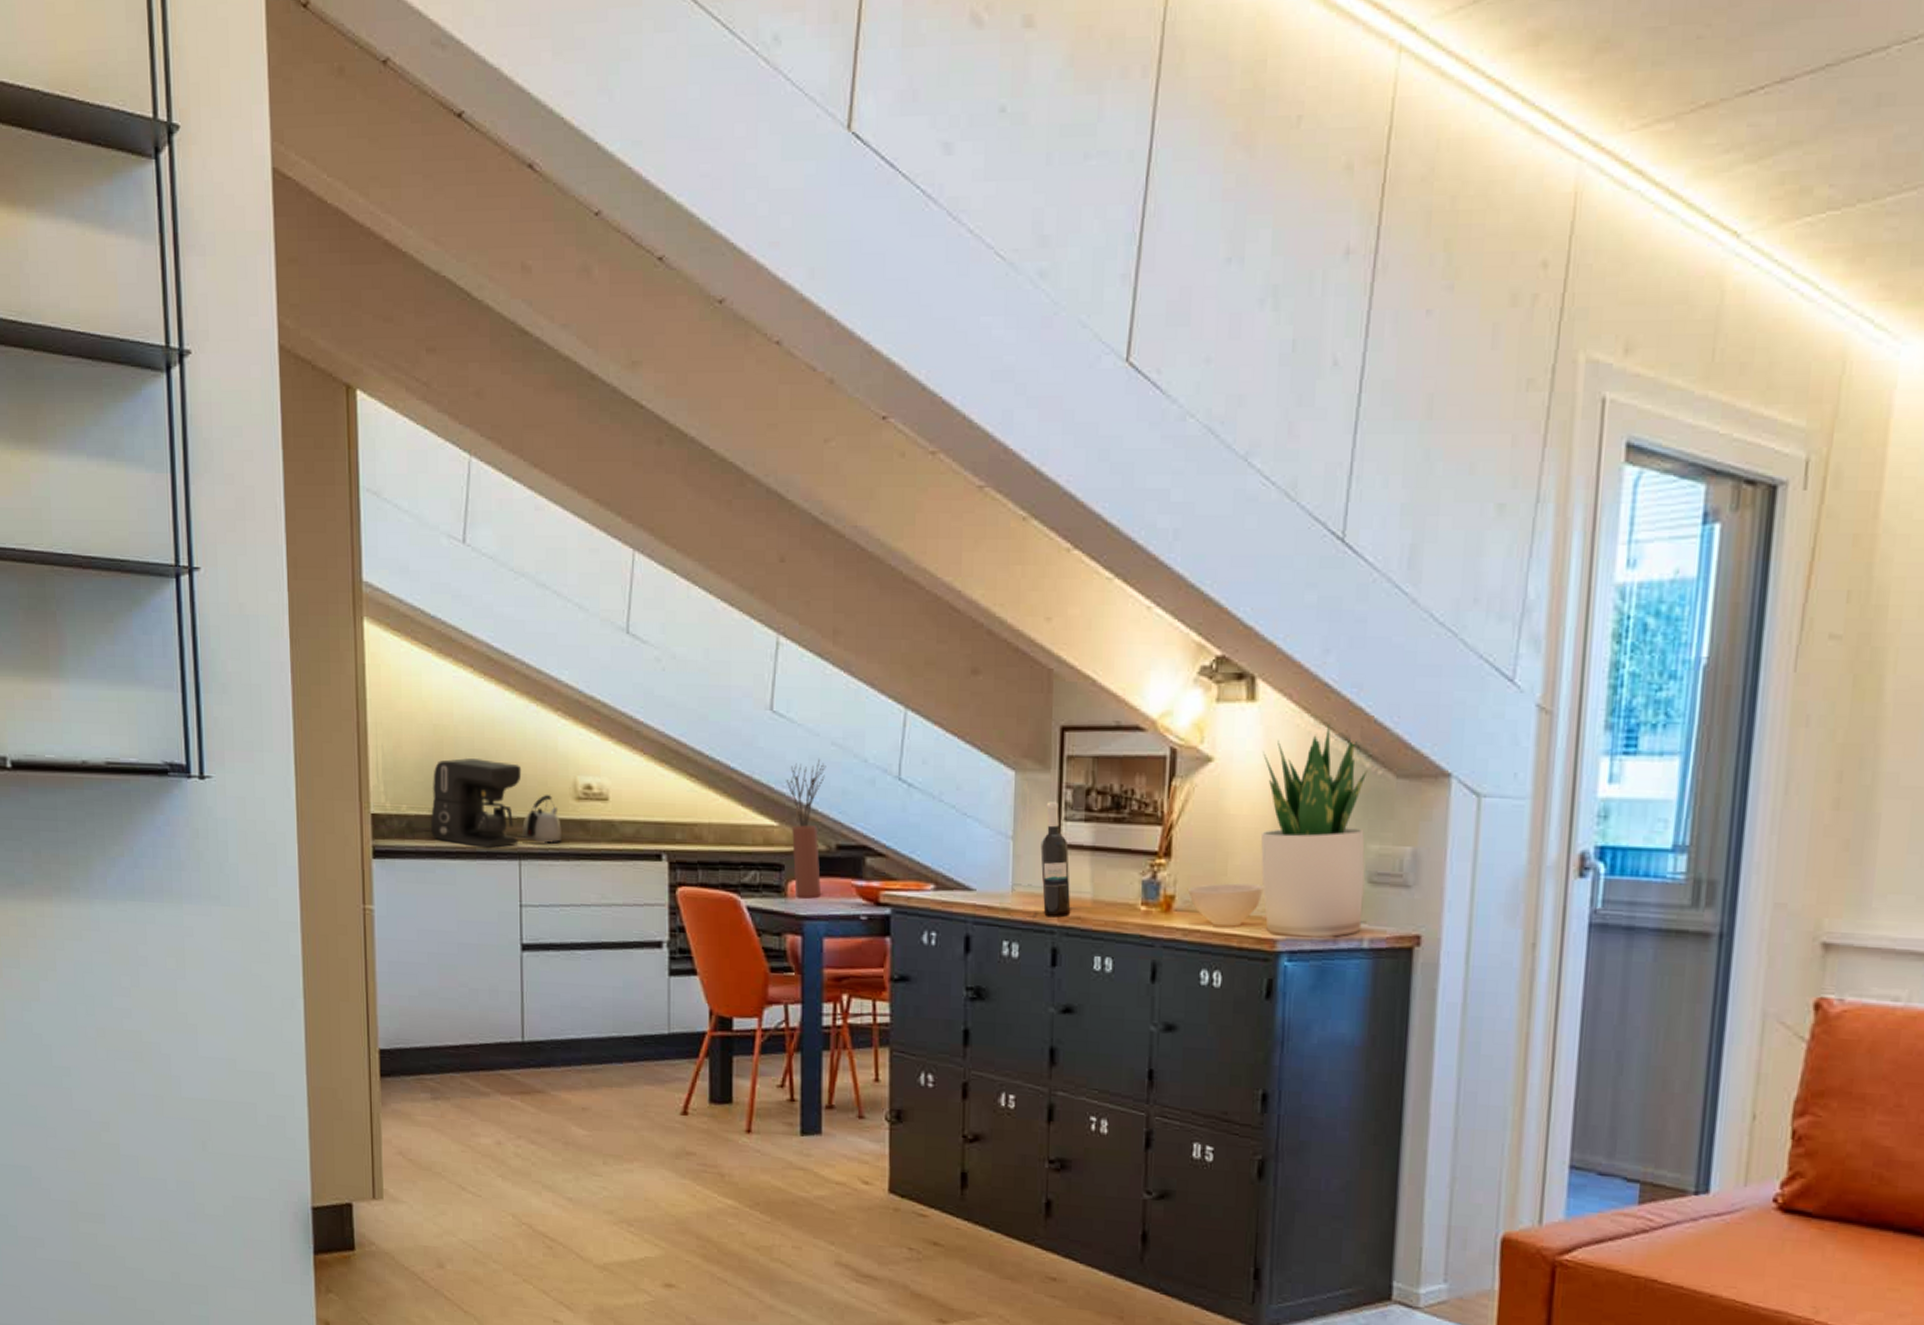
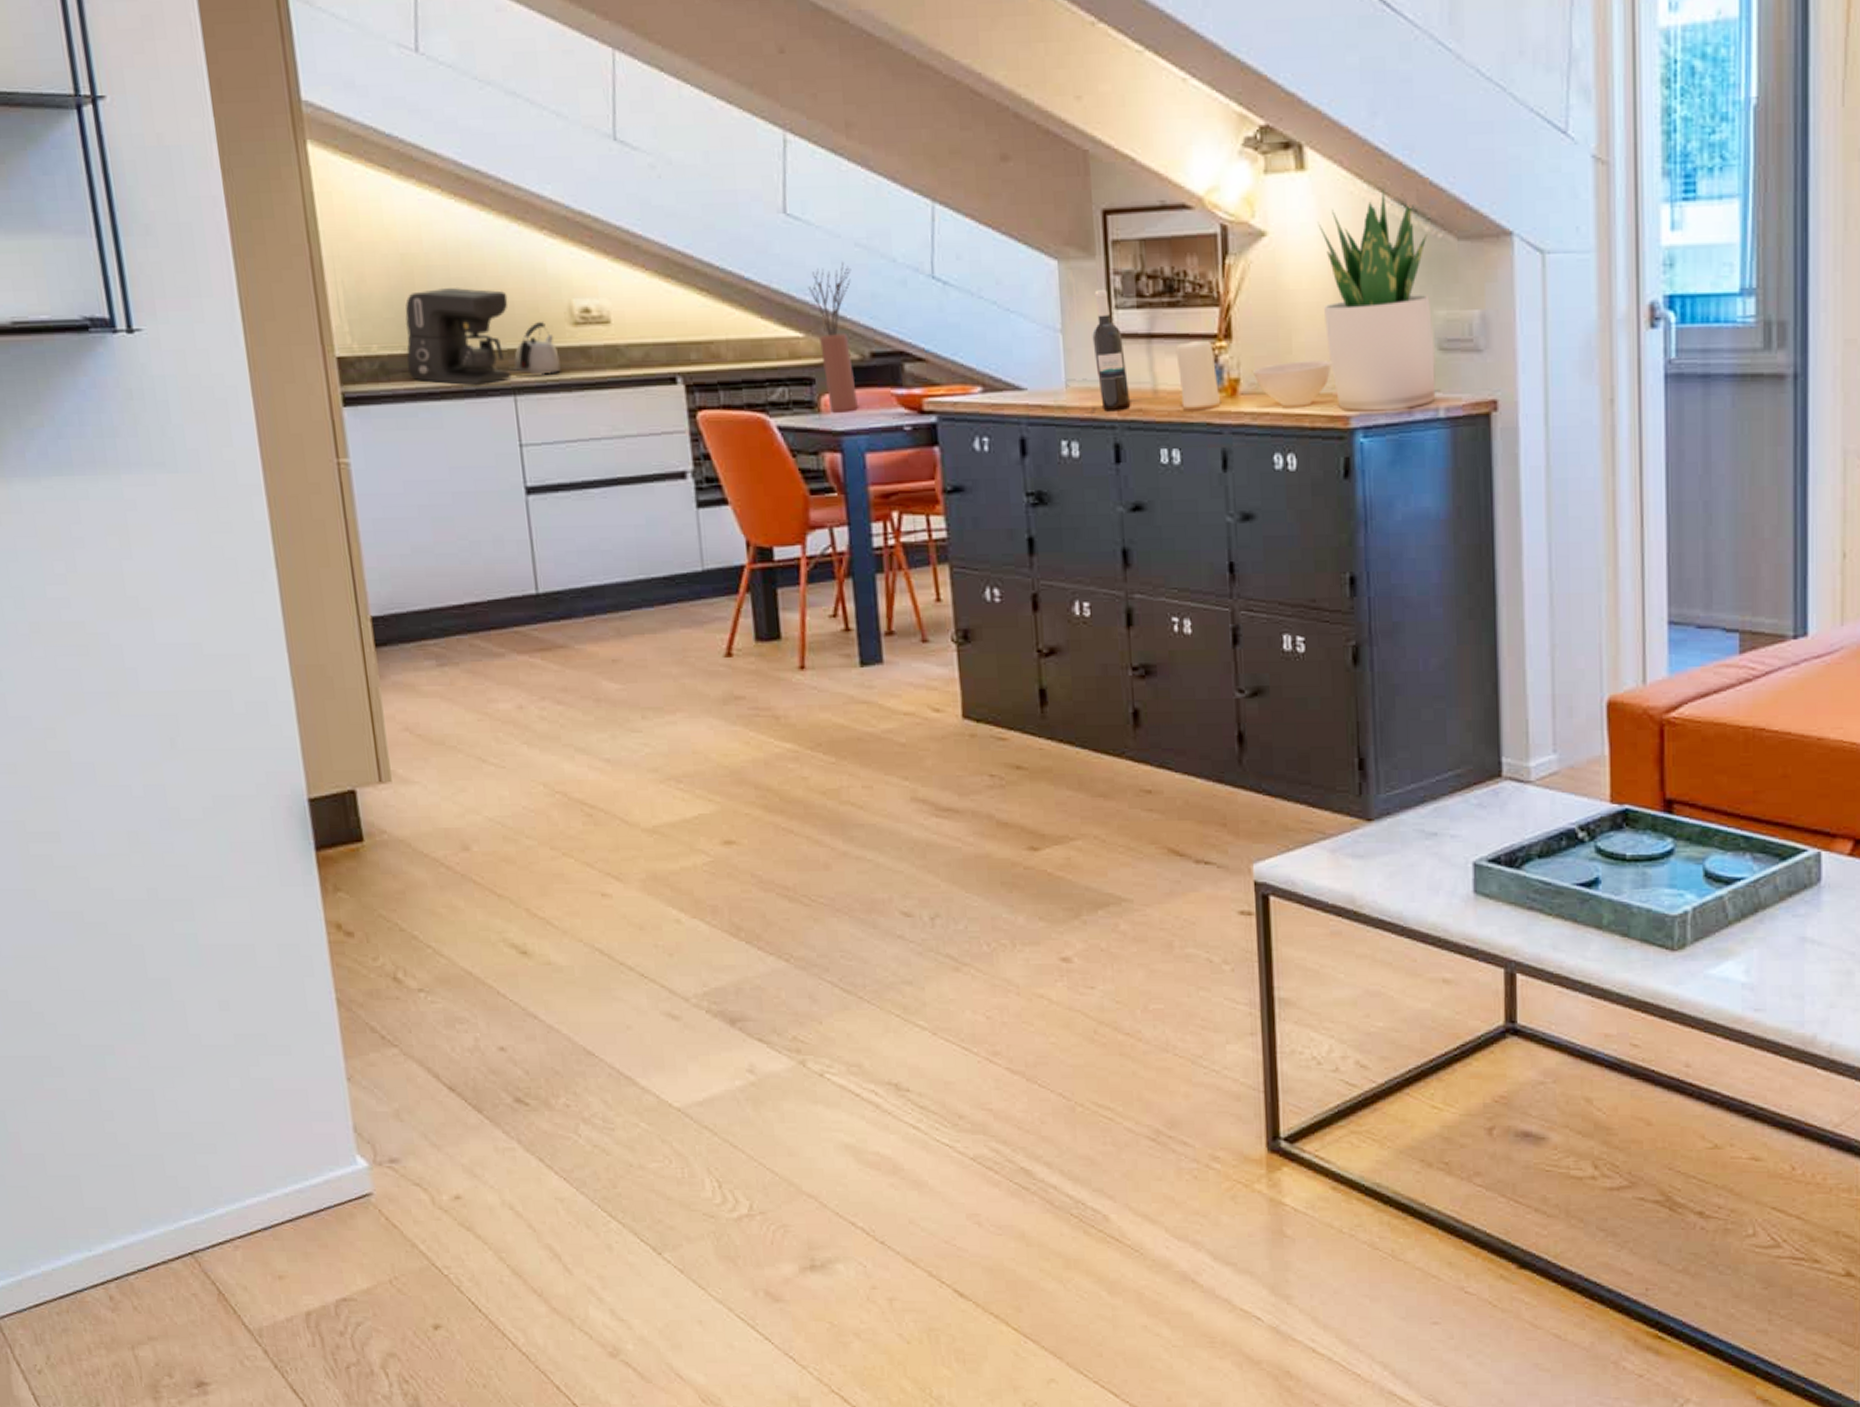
candle: none [1117,857,1156,925] -> present [1175,341,1221,413]

